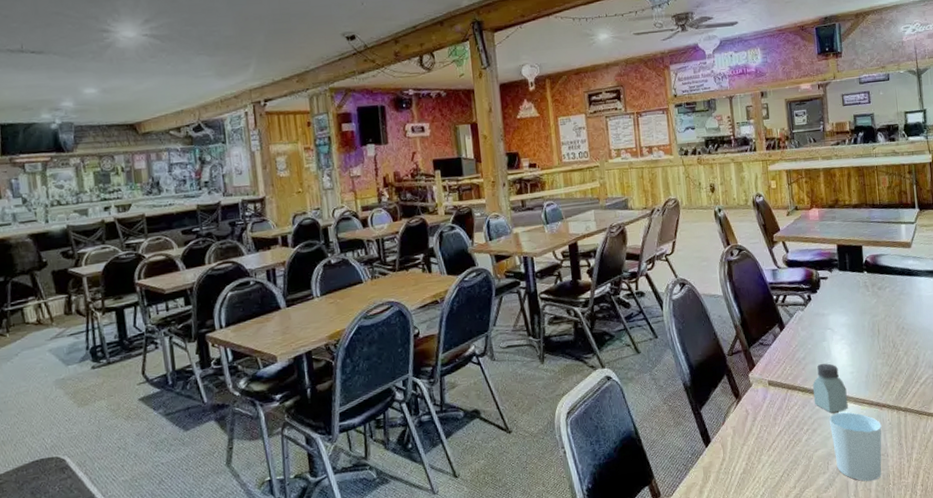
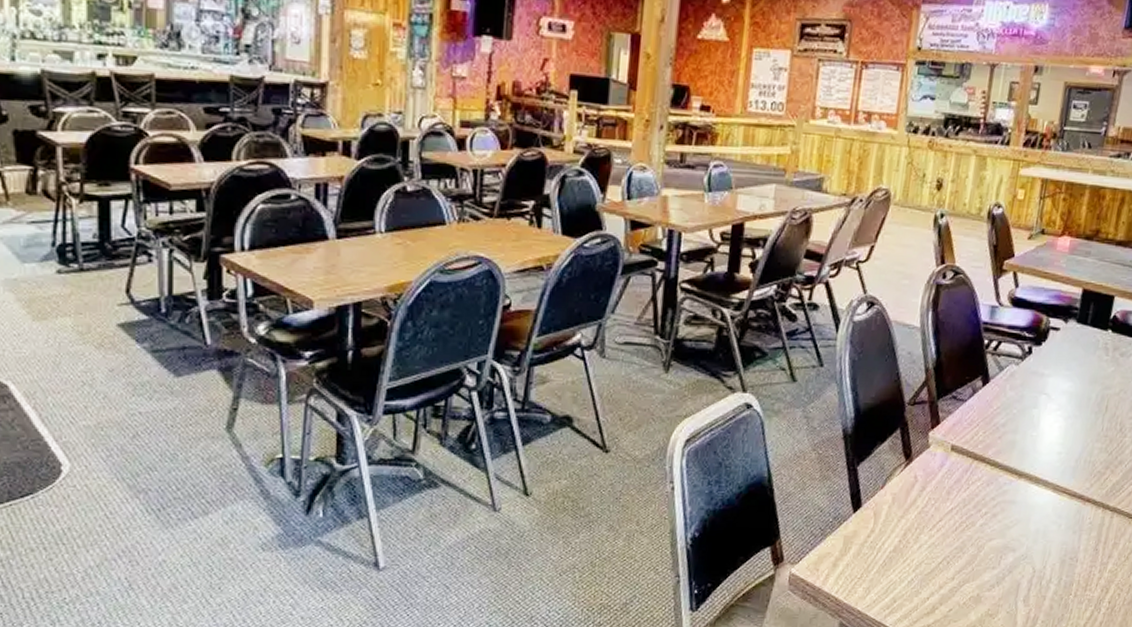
saltshaker: present [812,363,848,413] -> none [1002,436,1048,499]
cup: present [829,411,882,481] -> none [1011,498,1080,588]

